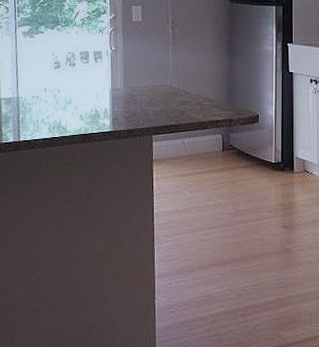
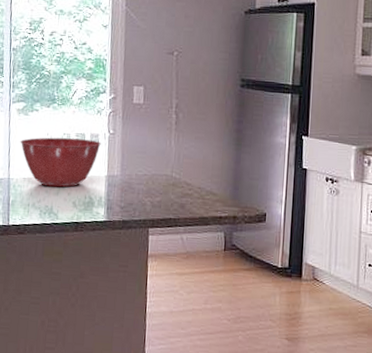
mixing bowl: none [27,57,104,103] -> present [20,137,101,188]

